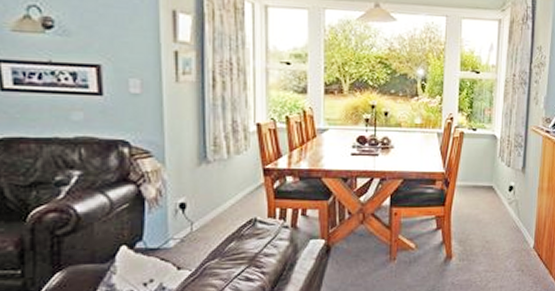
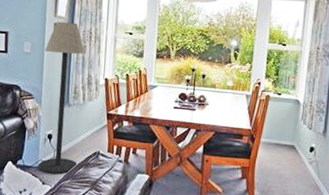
floor lamp: none [163,49,226,255] -> present [38,21,86,174]

